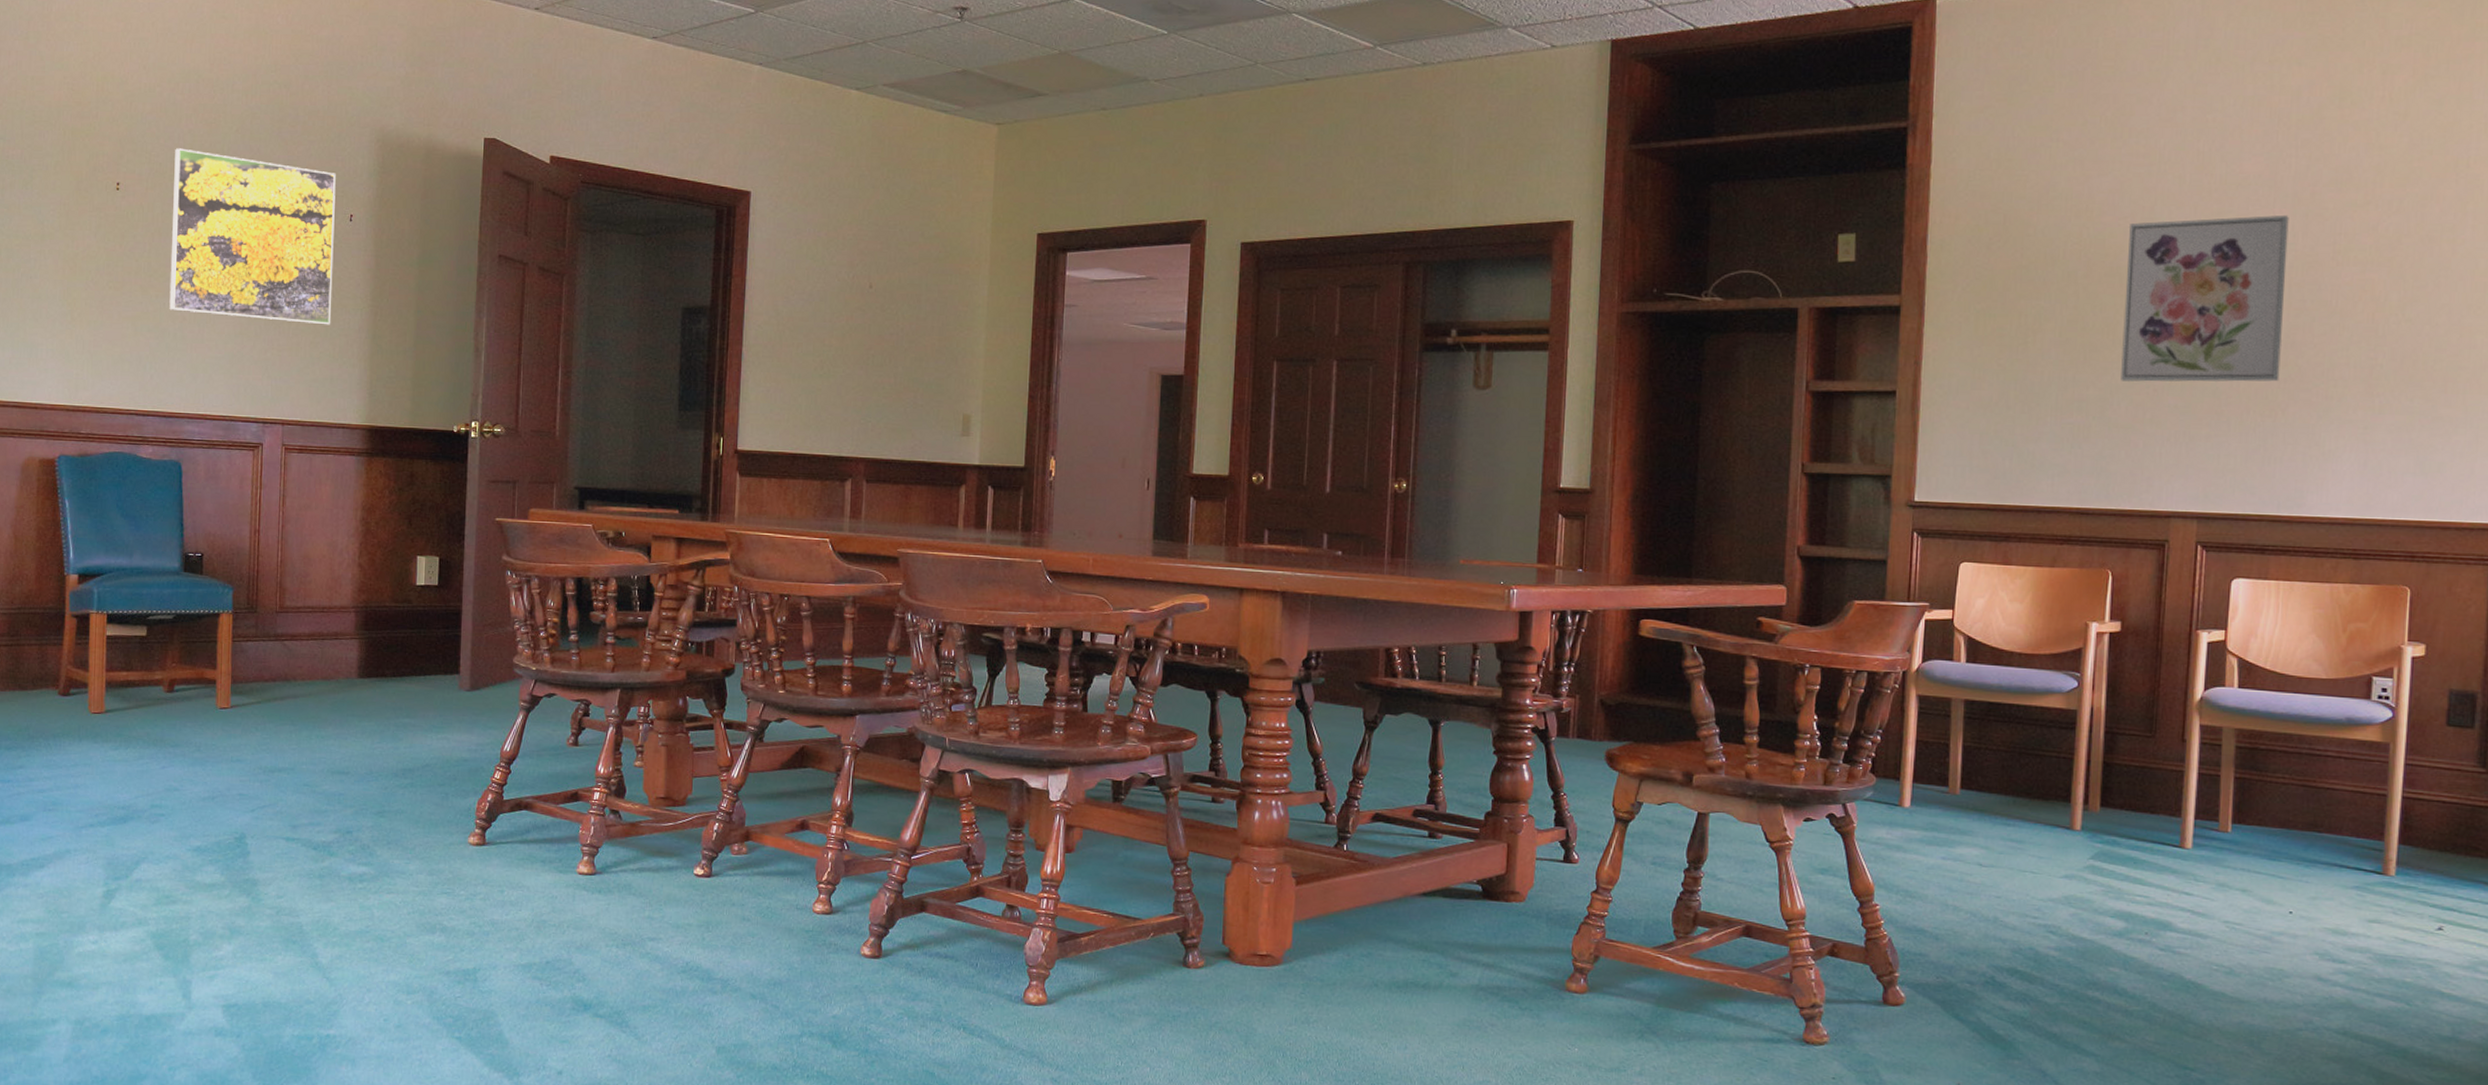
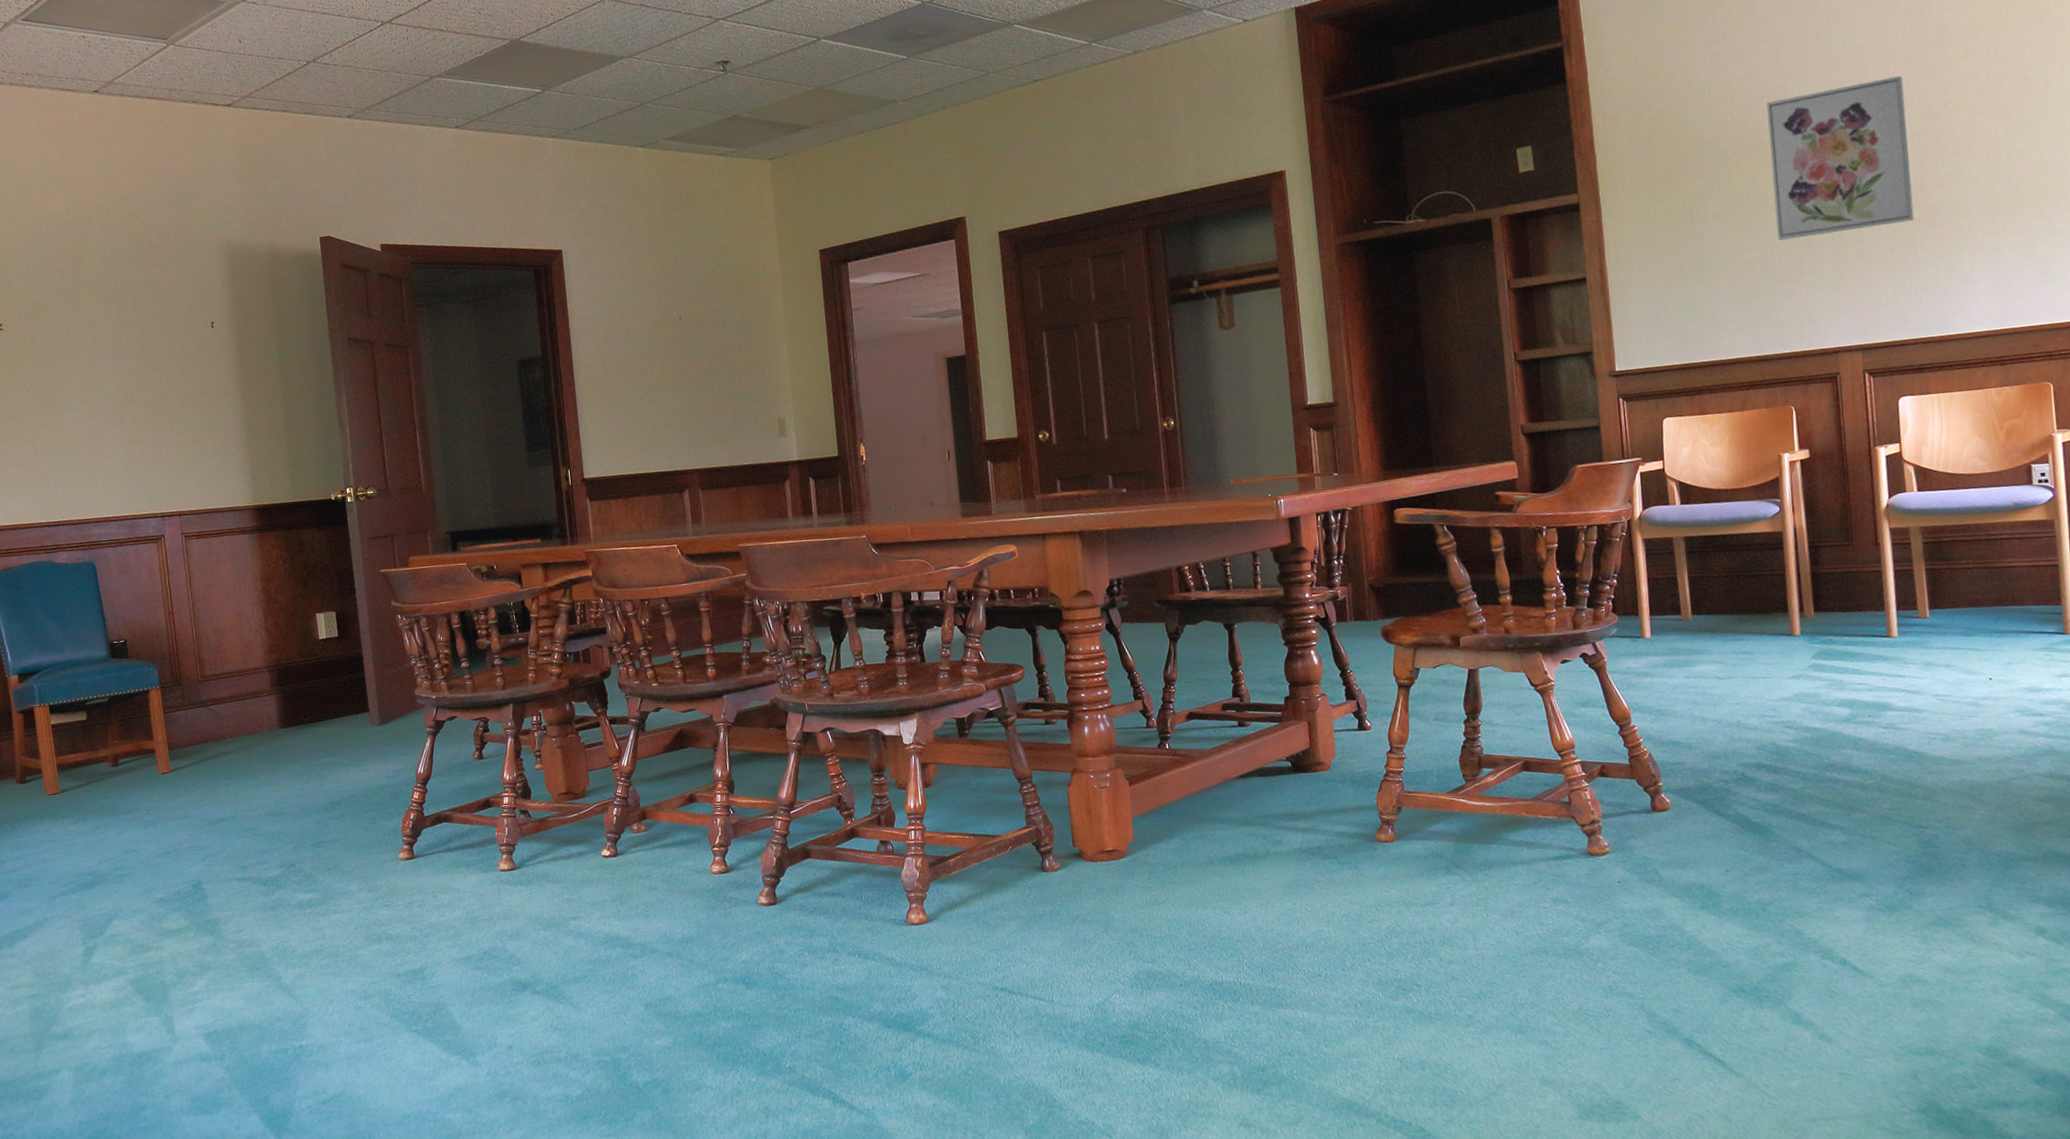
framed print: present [169,148,336,325] -> none [47,285,208,430]

